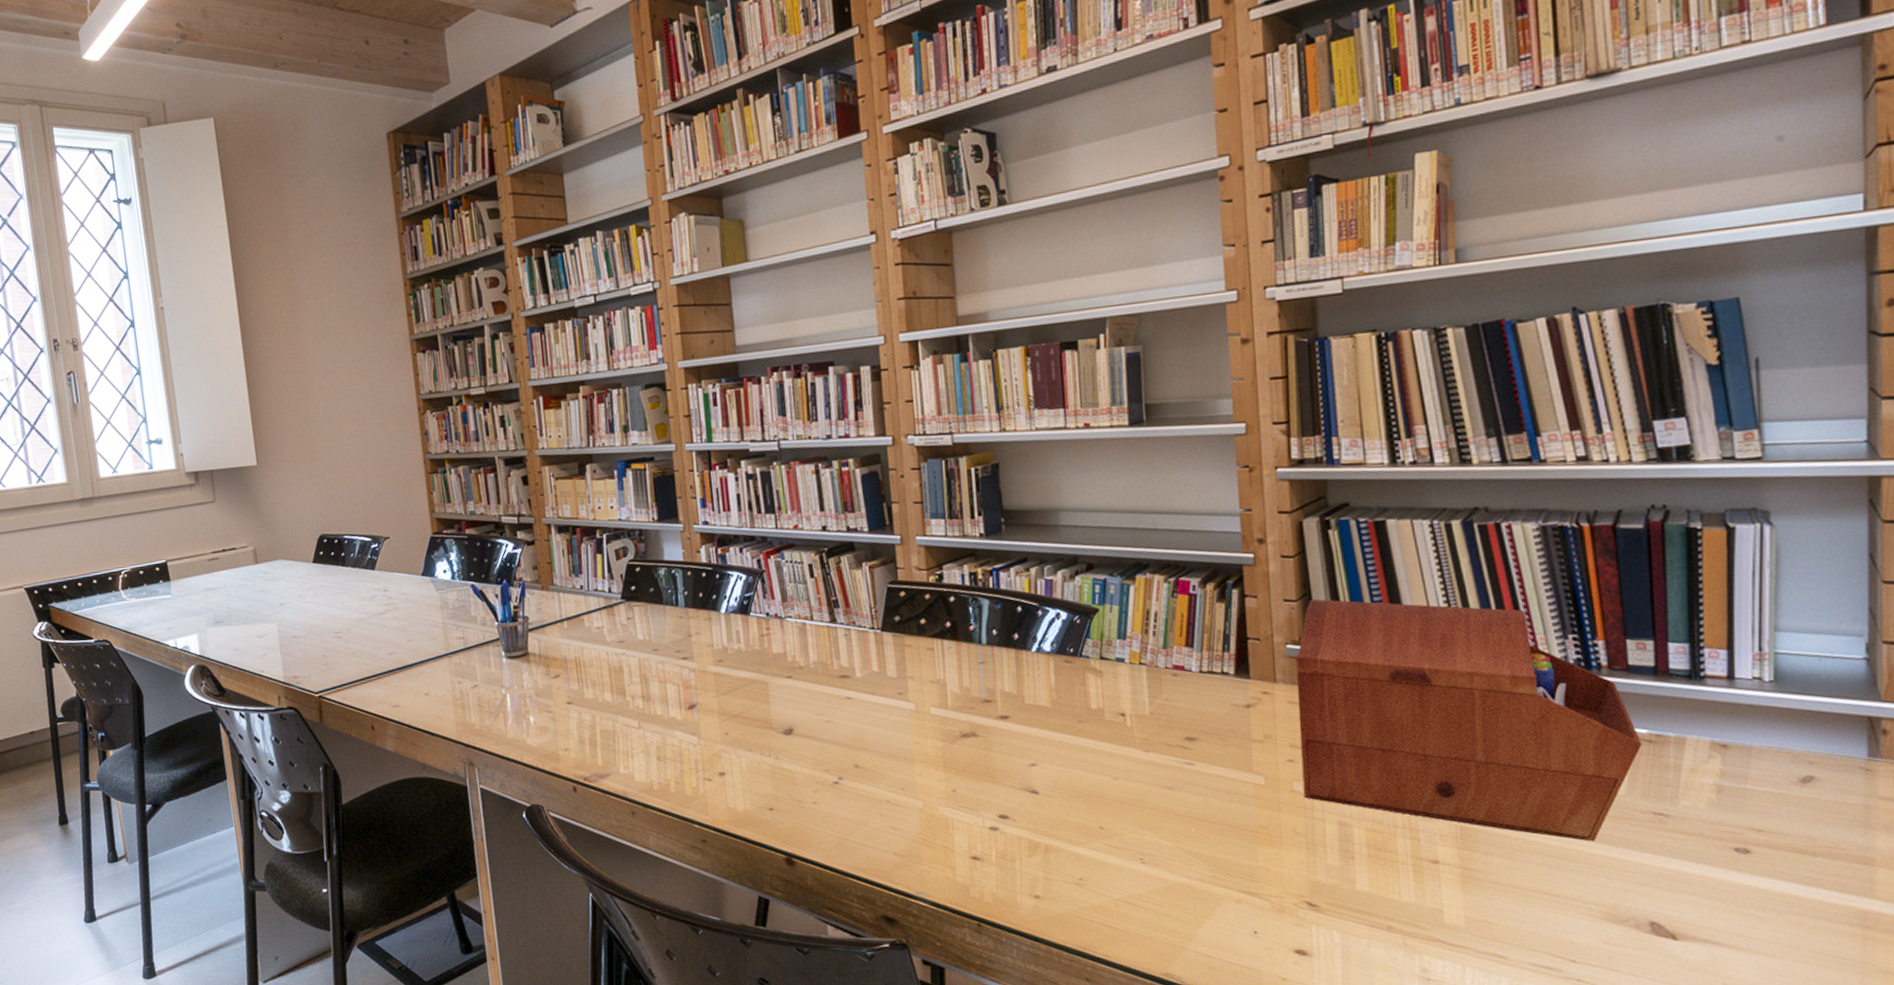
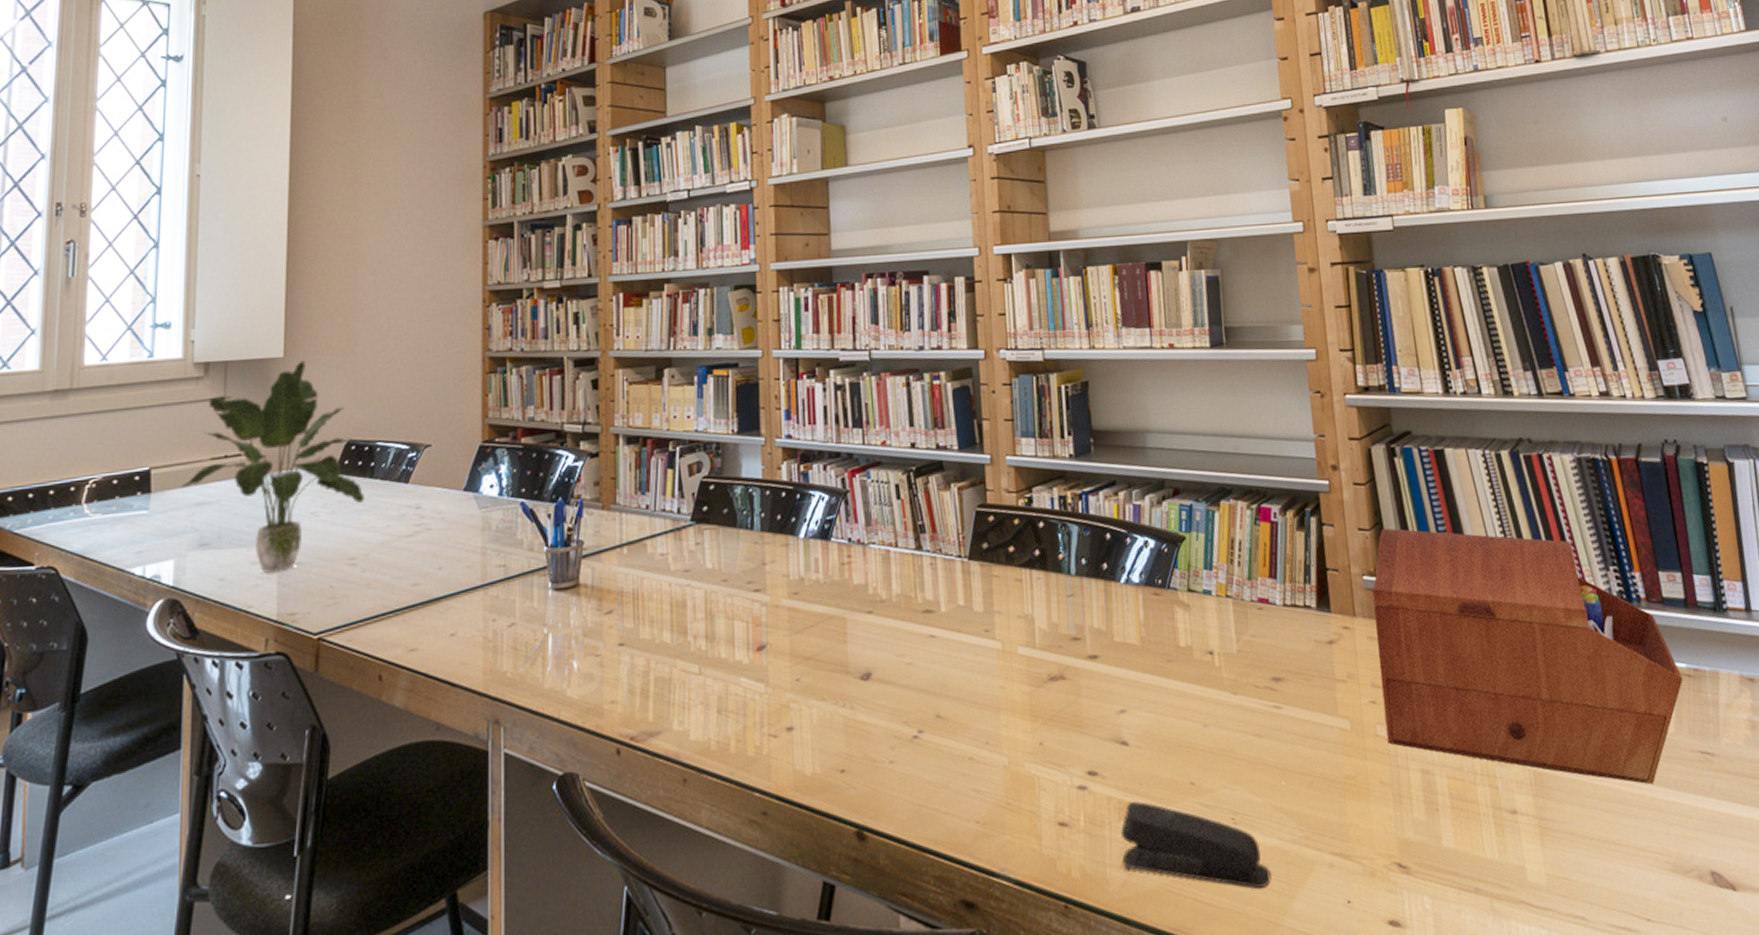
potted plant: none [193,467,341,644] -> present [181,360,365,573]
stapler: none [1031,840,1178,917] -> present [1121,800,1271,888]

